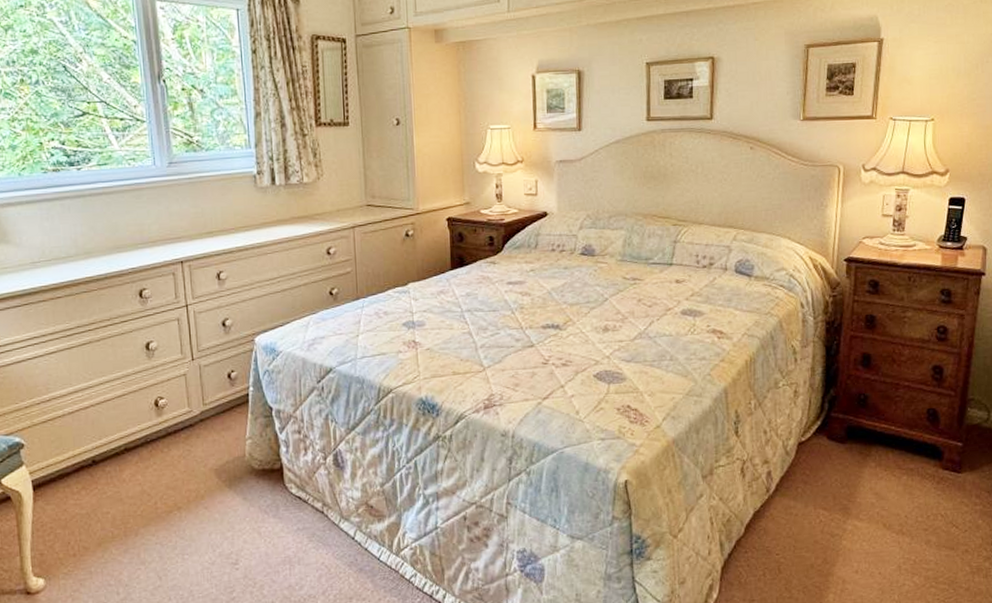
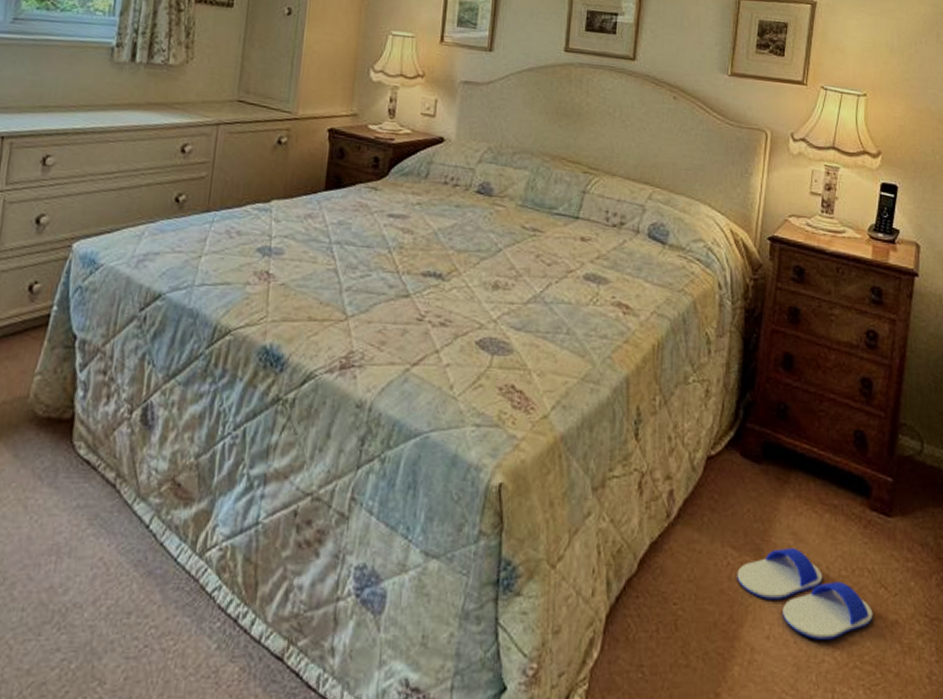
flip-flop: none [828,505,946,570] -> present [737,548,873,640]

